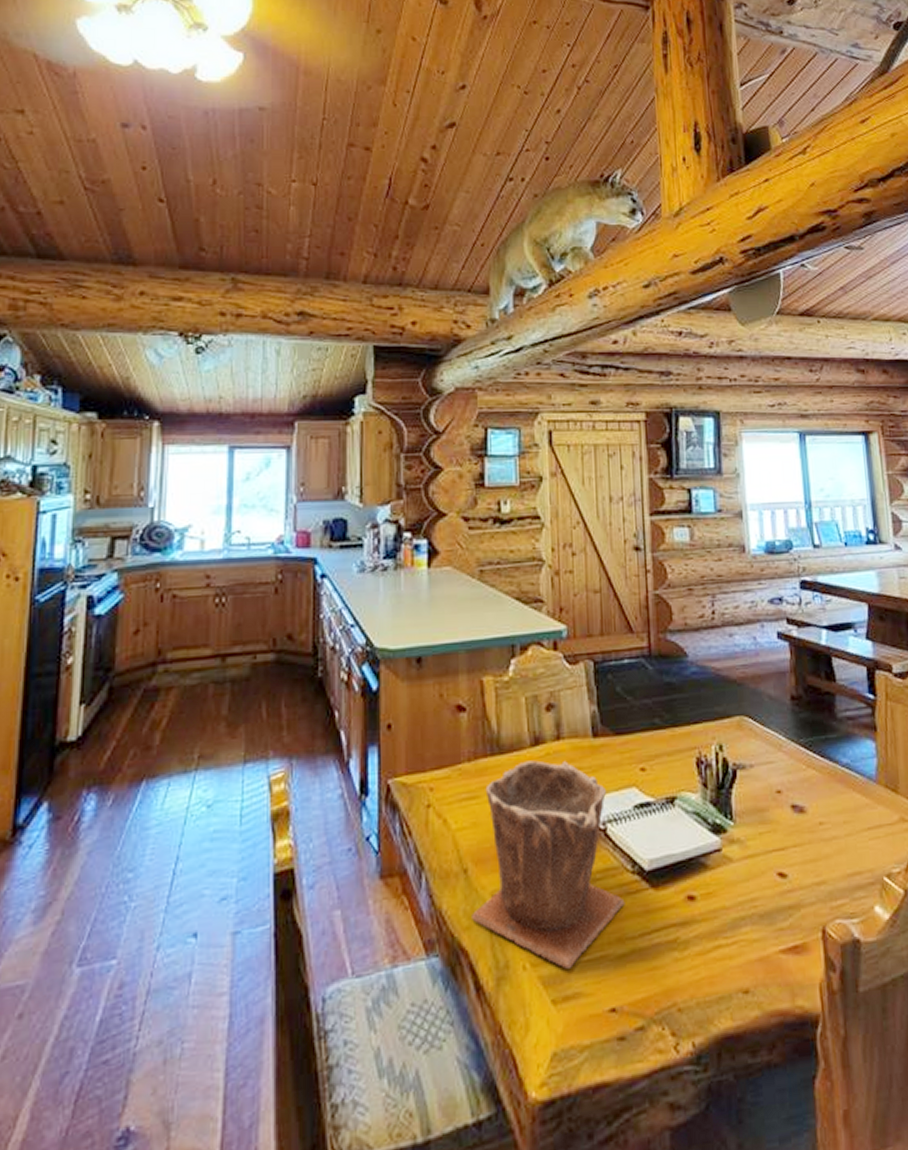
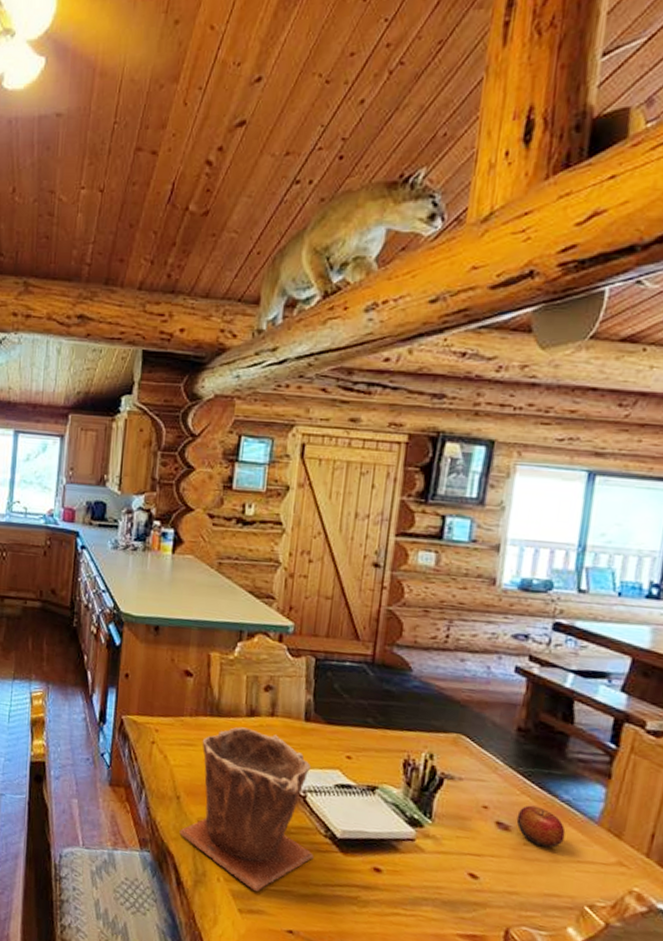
apple: none [808,777,853,822] -> present [516,805,566,848]

